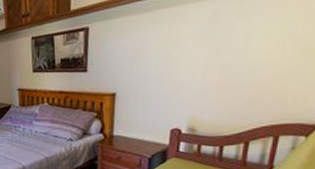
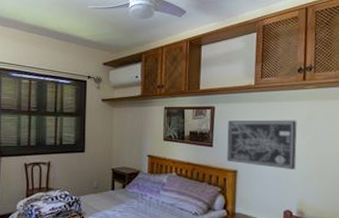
wall art: none [103,26,195,86] -> present [227,119,297,169]

